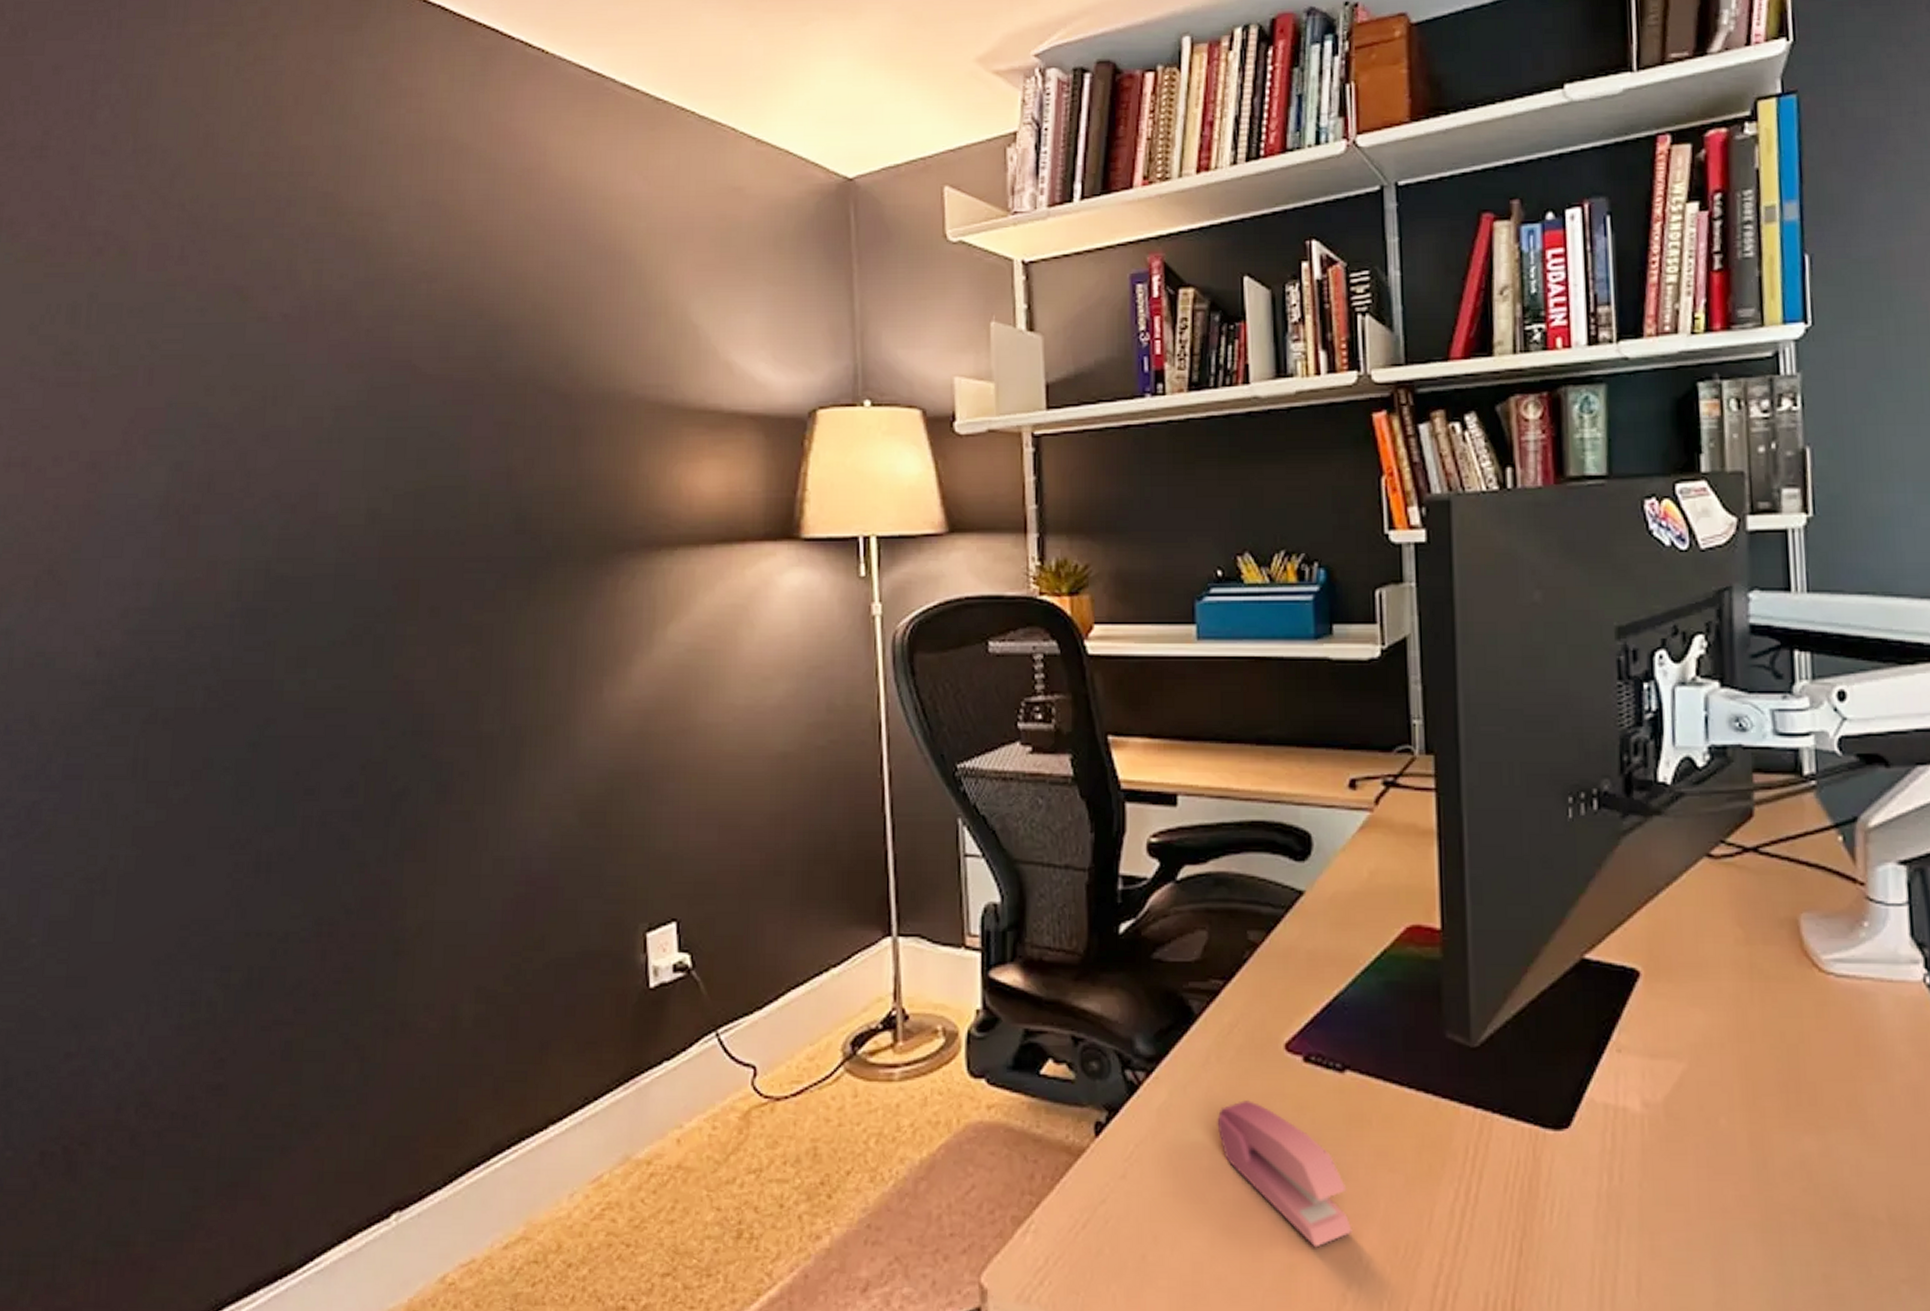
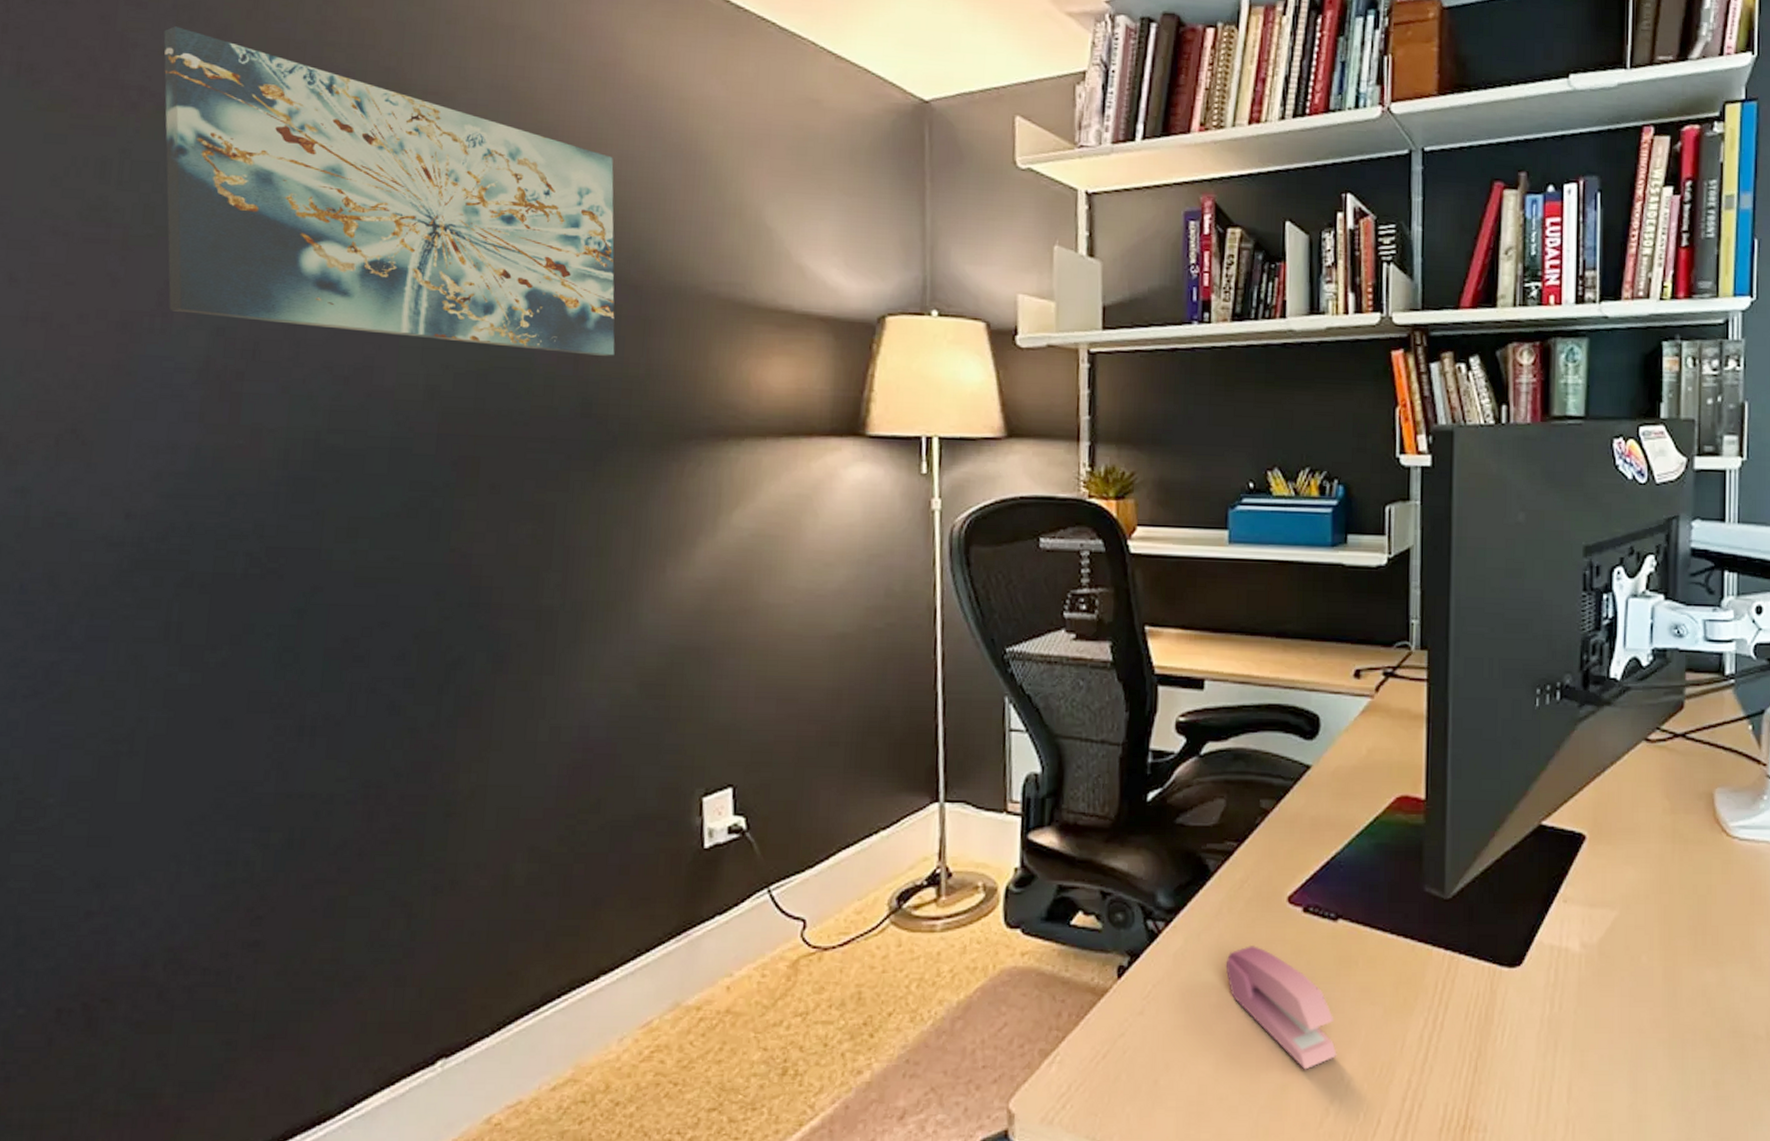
wall art: none [125,170,547,469] -> present [163,26,615,356]

